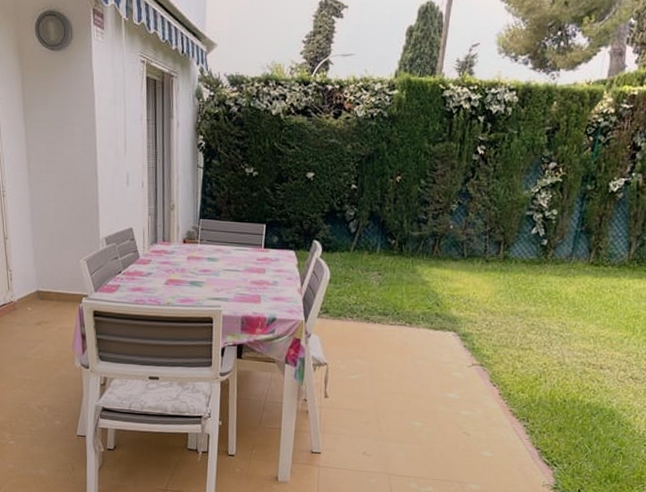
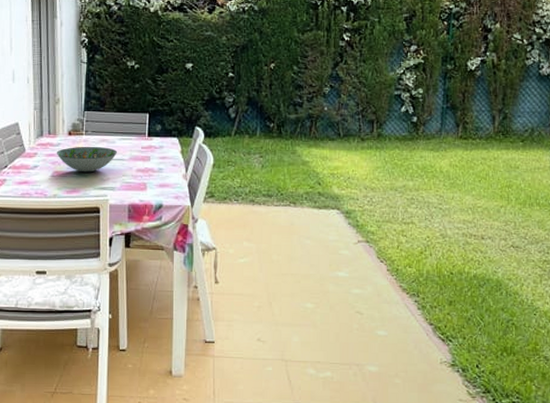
decorative bowl: none [170,255,232,282] -> present [56,146,117,173]

